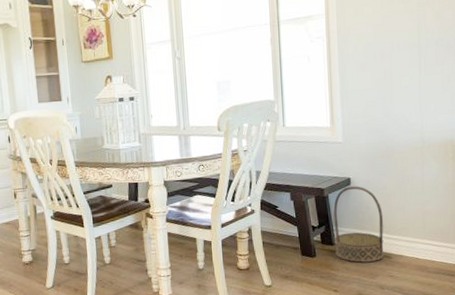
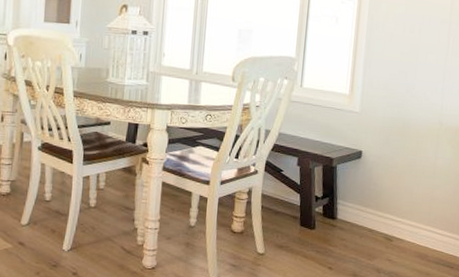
basket: present [333,186,384,263] -> none [335,159,390,242]

